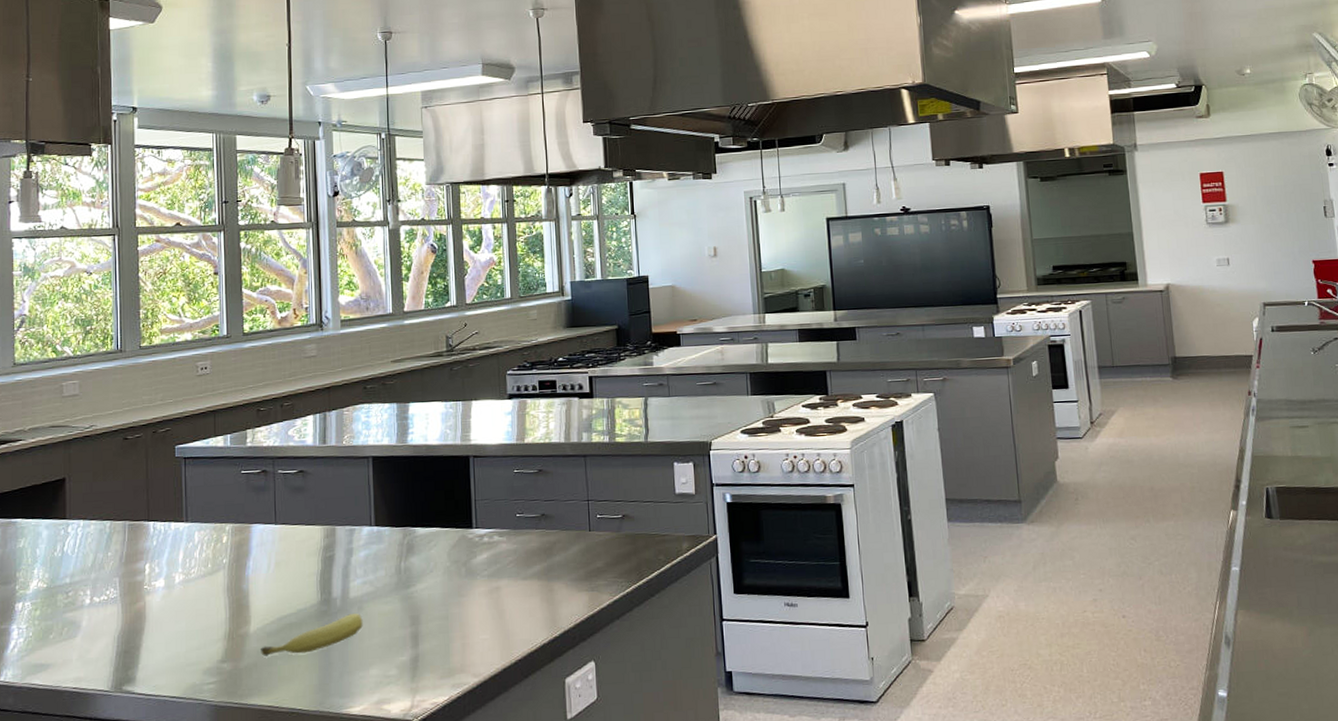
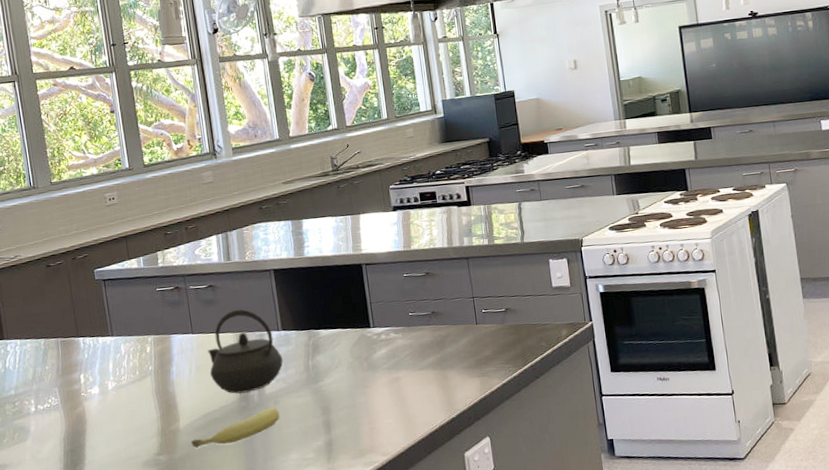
kettle: none [290,499,373,596] -> present [208,309,283,394]

